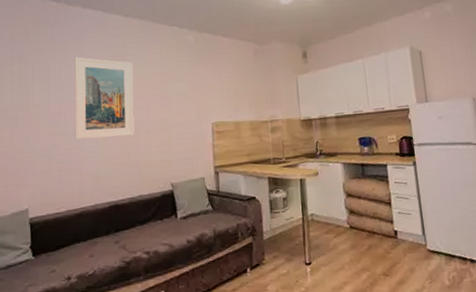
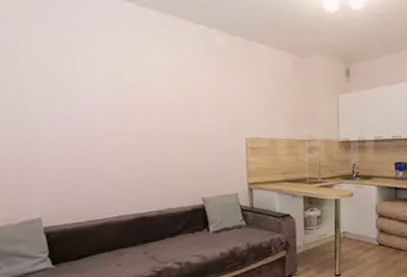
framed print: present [74,57,135,140] -> none [79,50,160,148]

